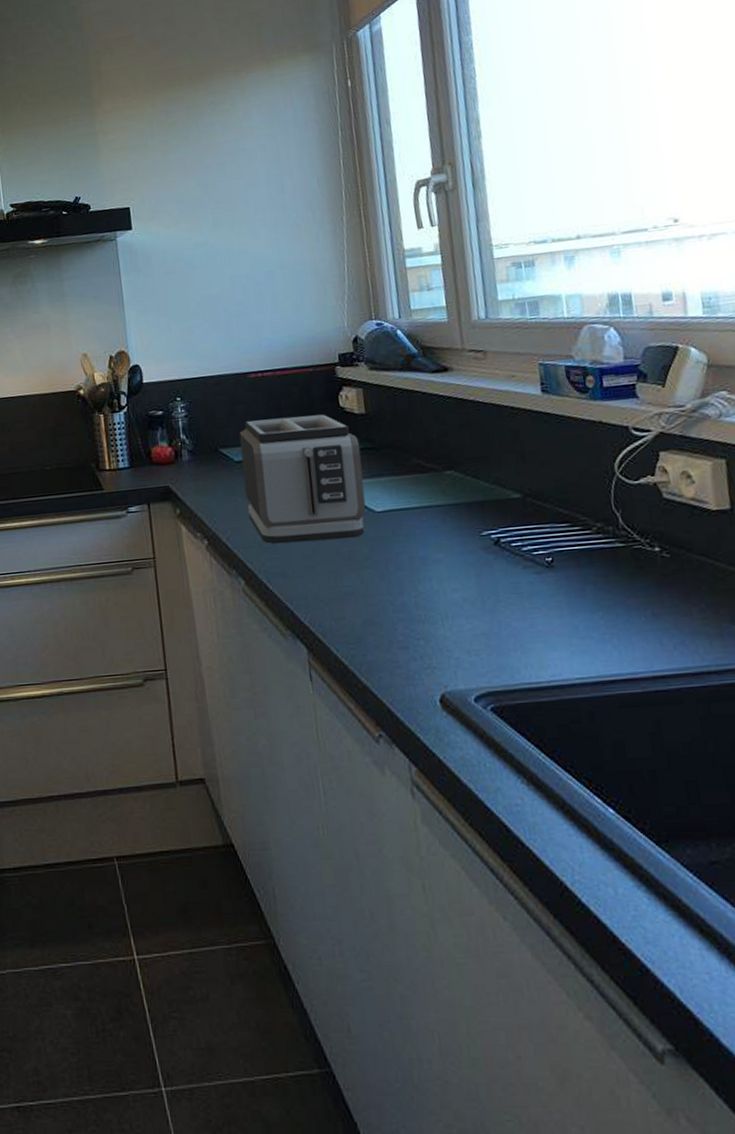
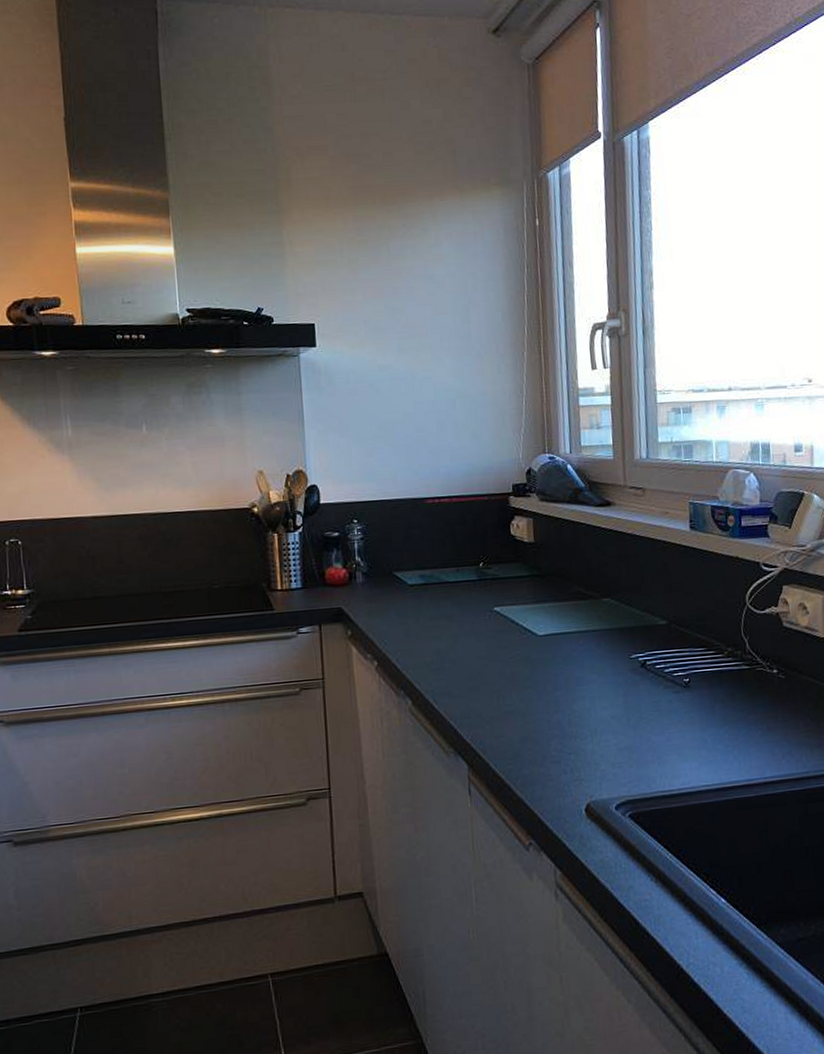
toaster: present [239,414,366,544] -> none [413,541,530,666]

